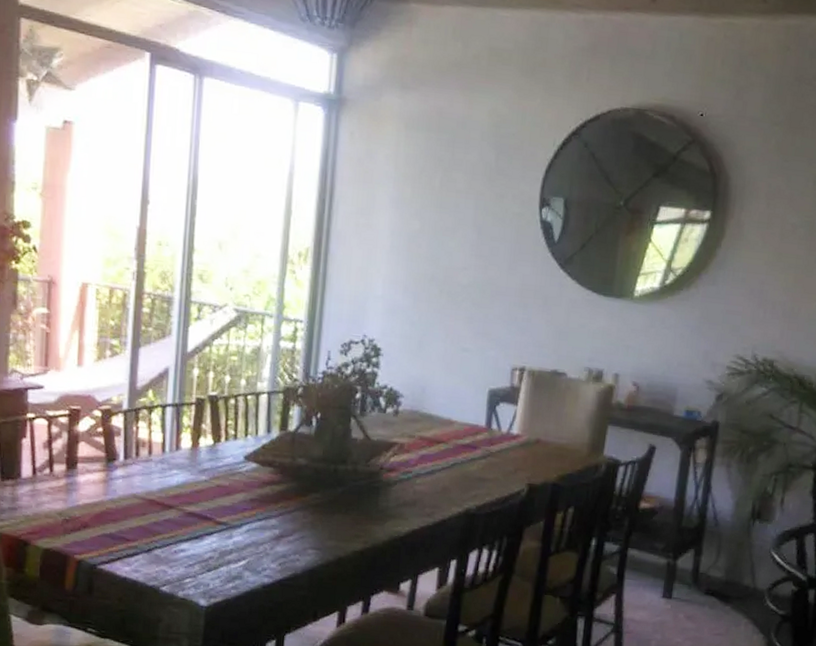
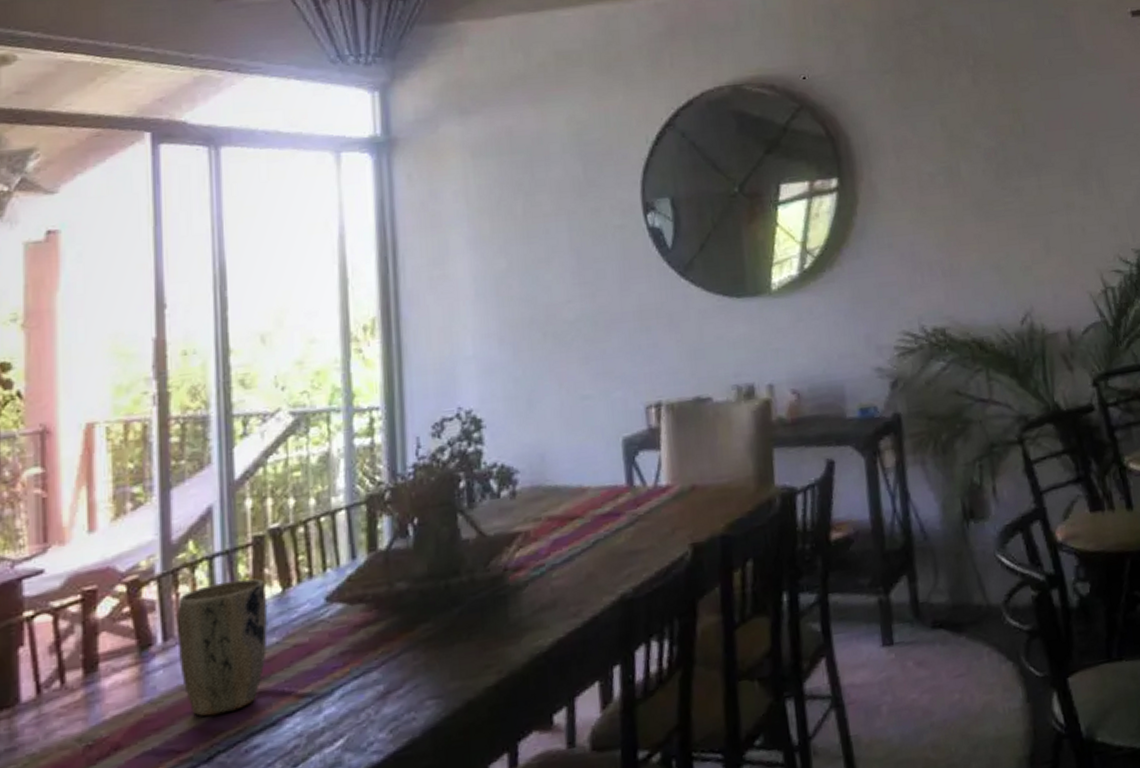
plant pot: none [134,426,201,522] -> present [177,578,268,717]

